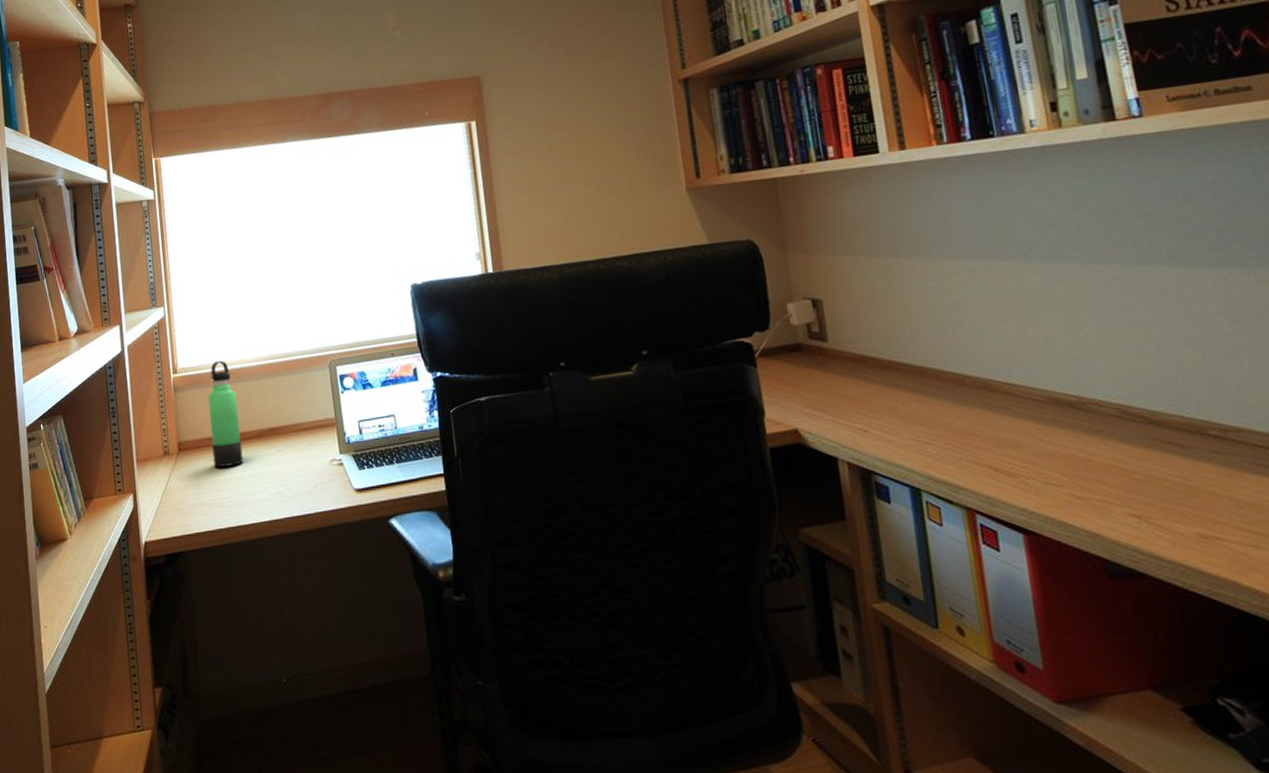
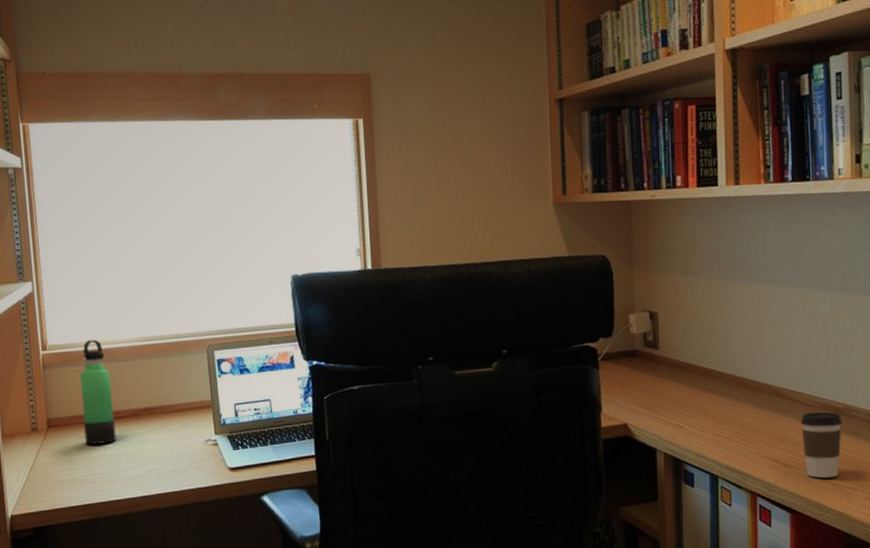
coffee cup: none [1021,407,1084,490] -> present [800,411,842,479]

